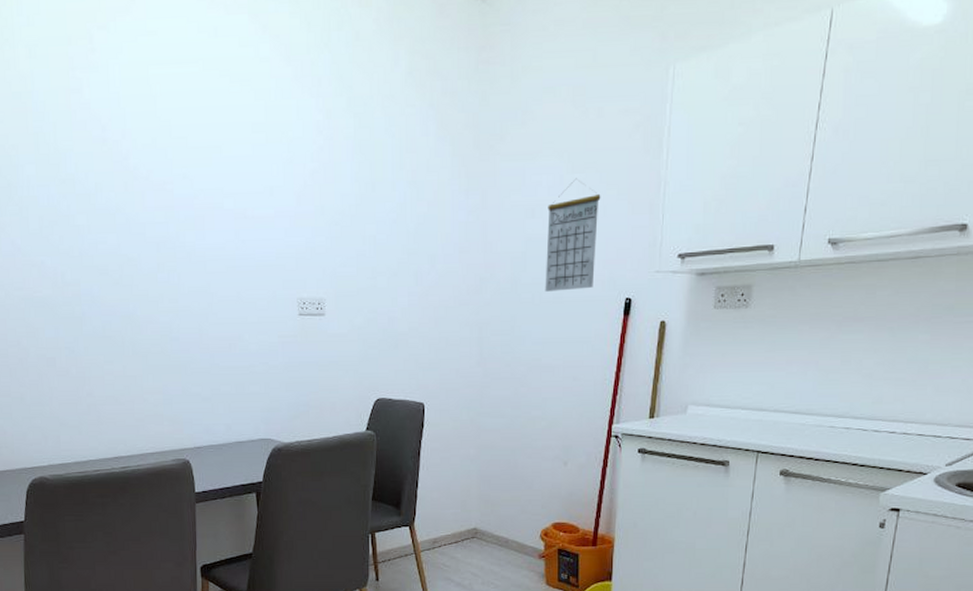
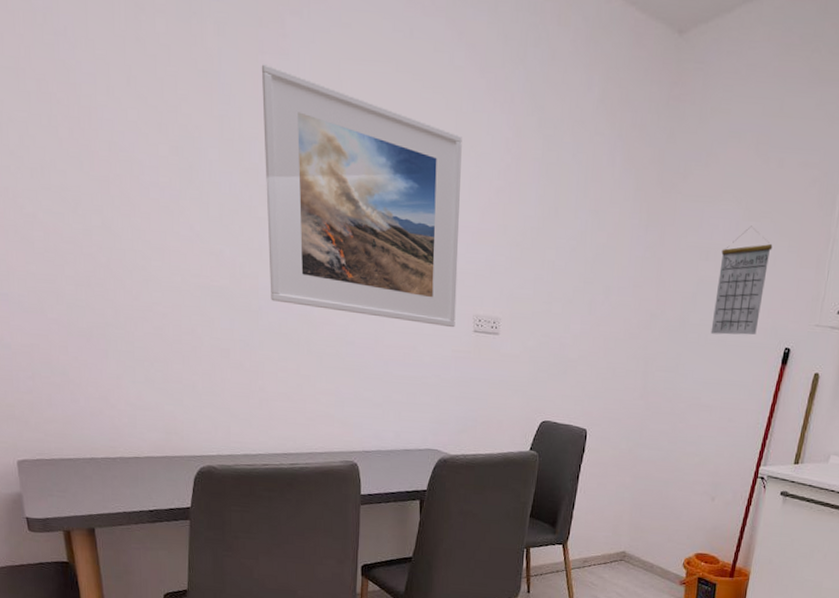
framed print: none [72,78,280,314] -> present [261,63,462,328]

